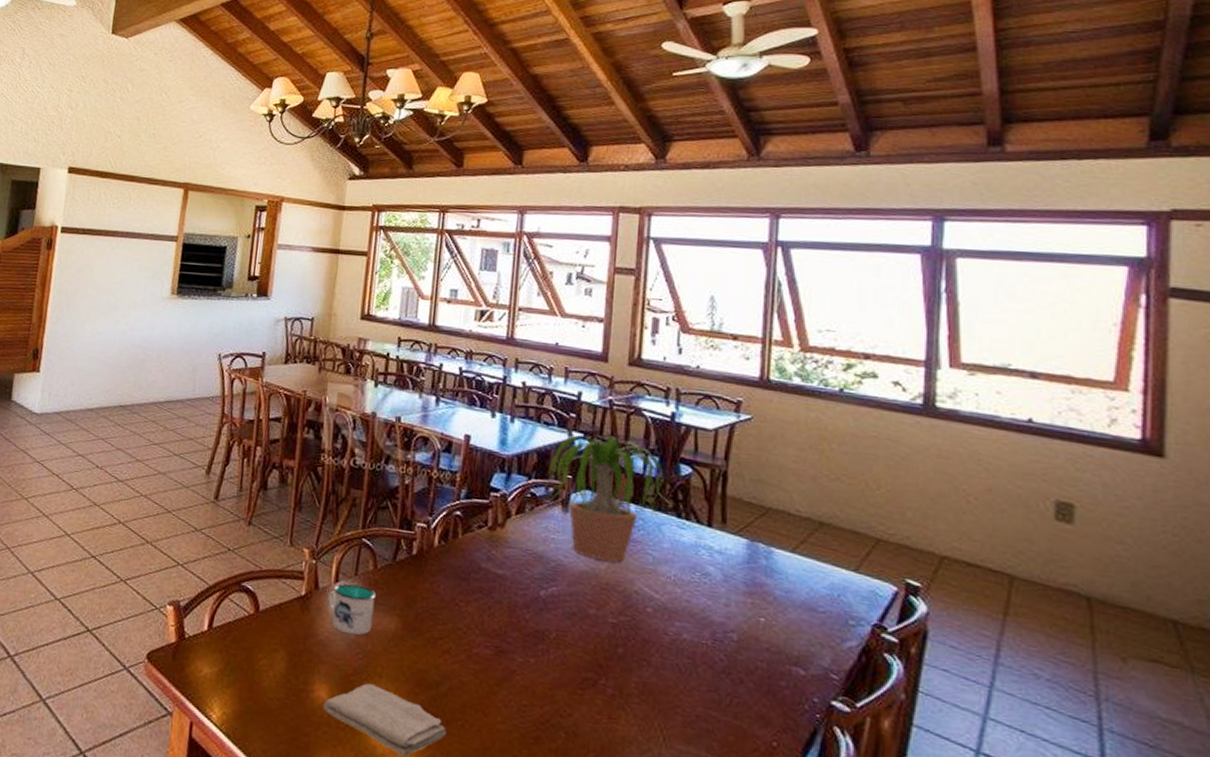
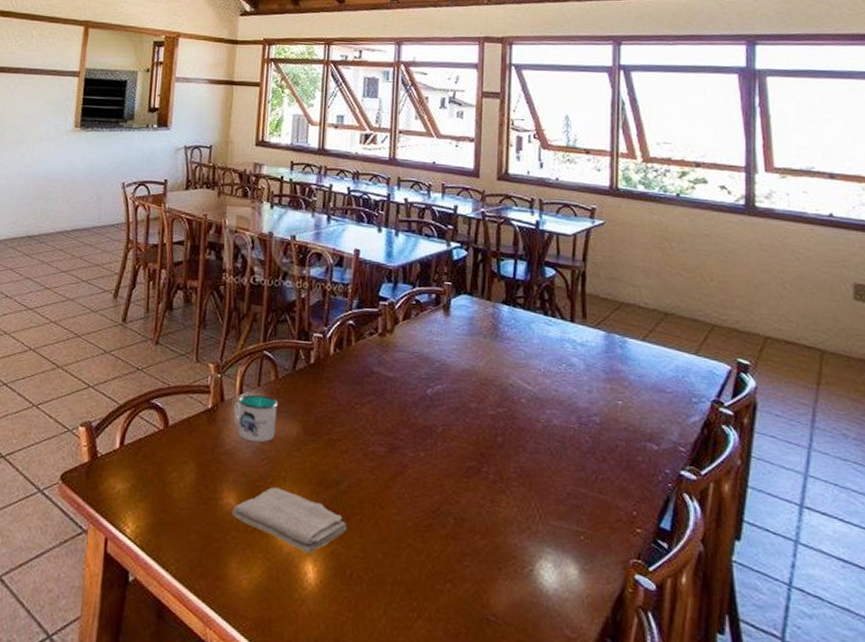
potted plant: present [534,435,681,562] -> none [418,245,547,359]

